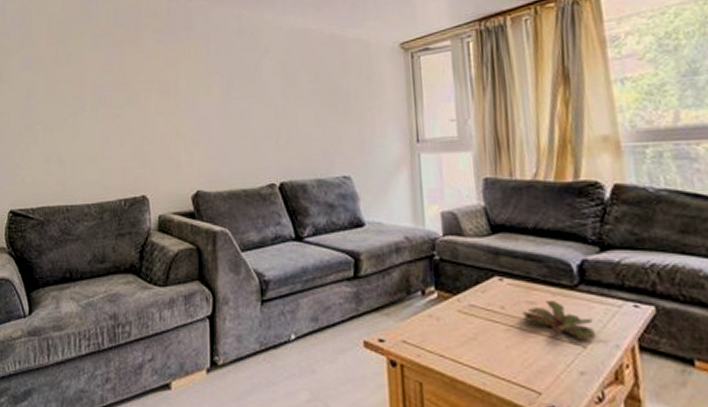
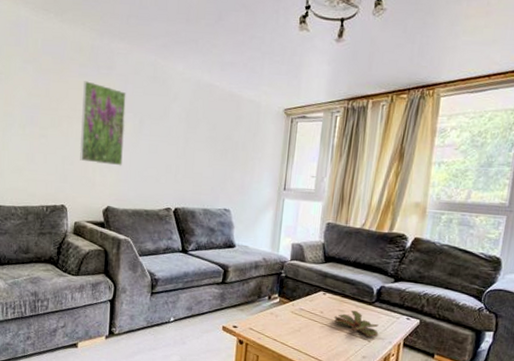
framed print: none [160,47,212,140] -> present [79,81,126,166]

